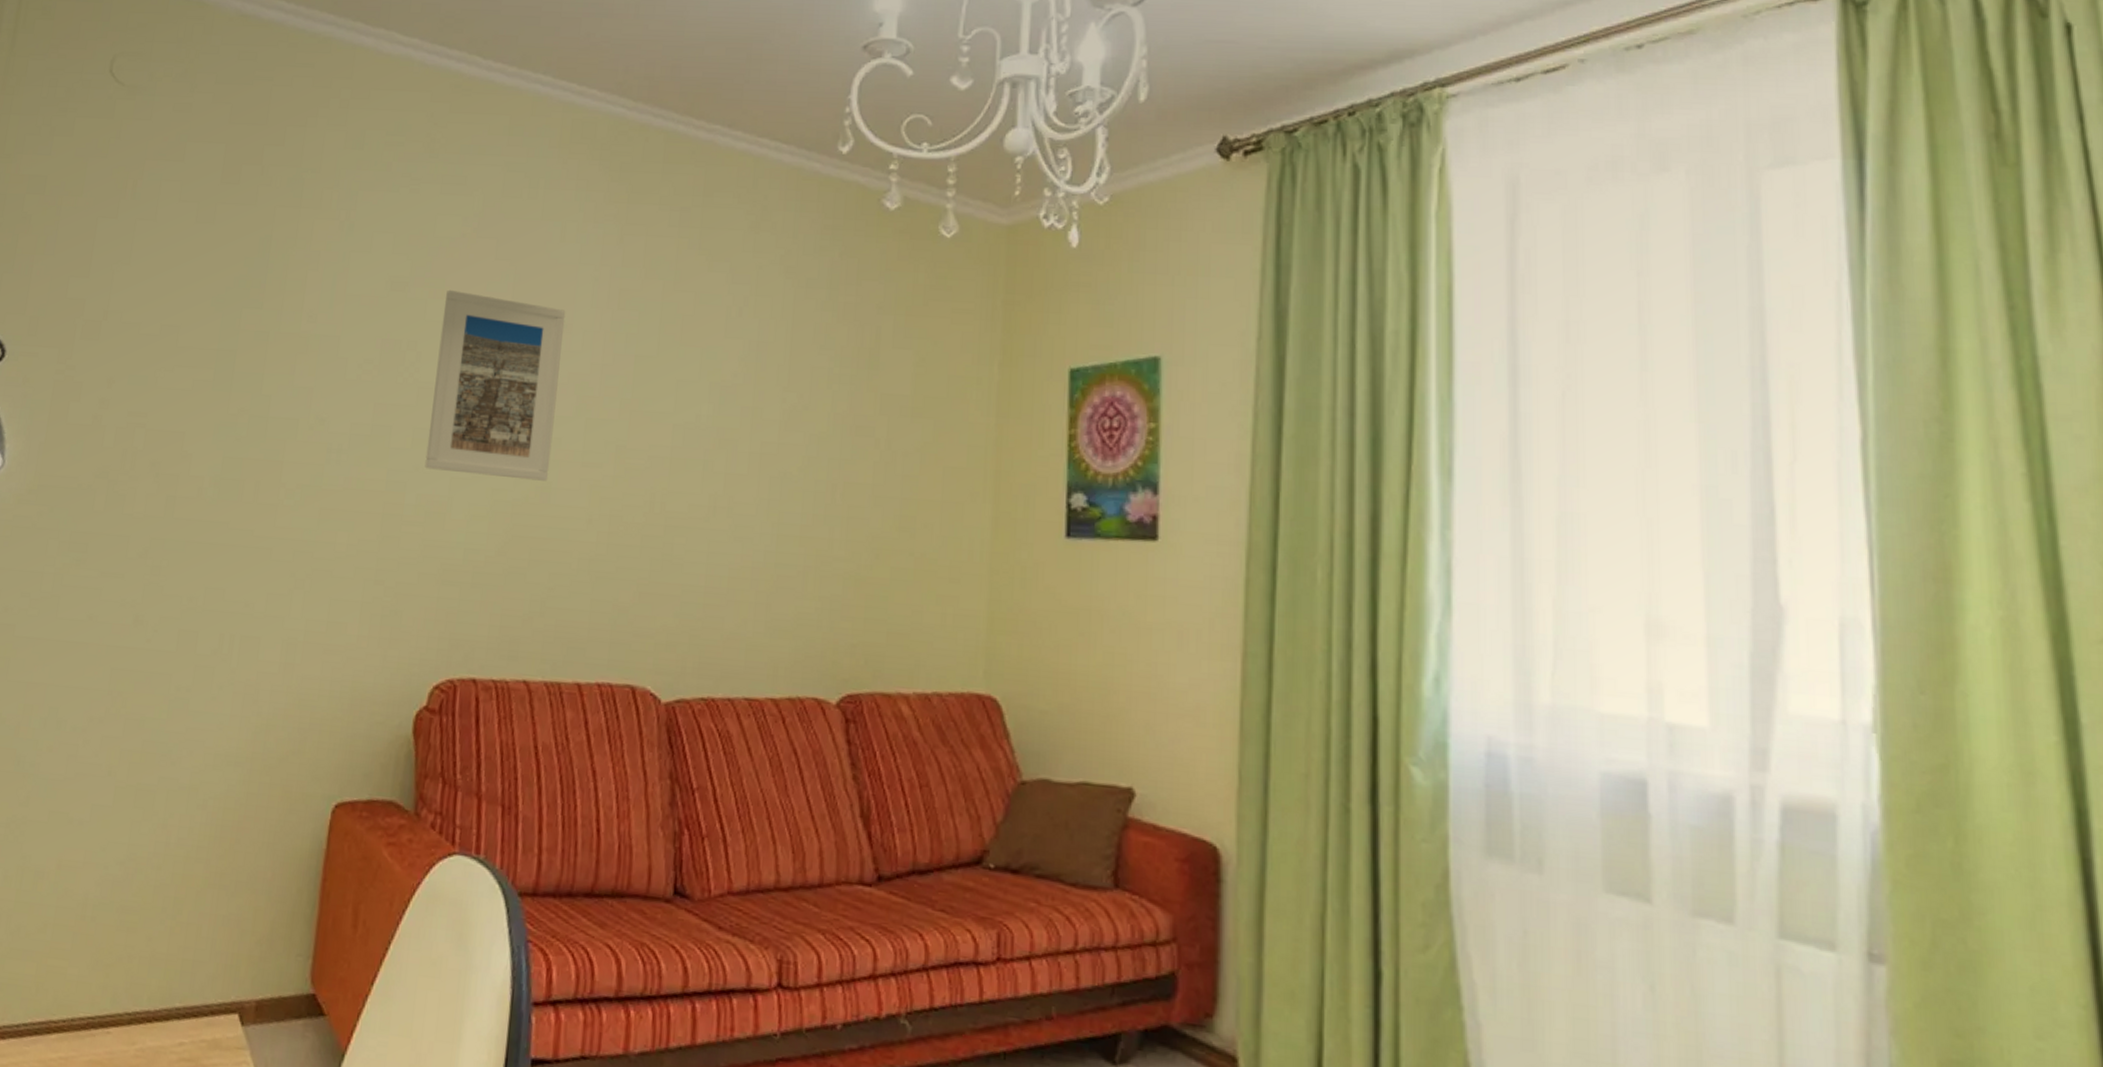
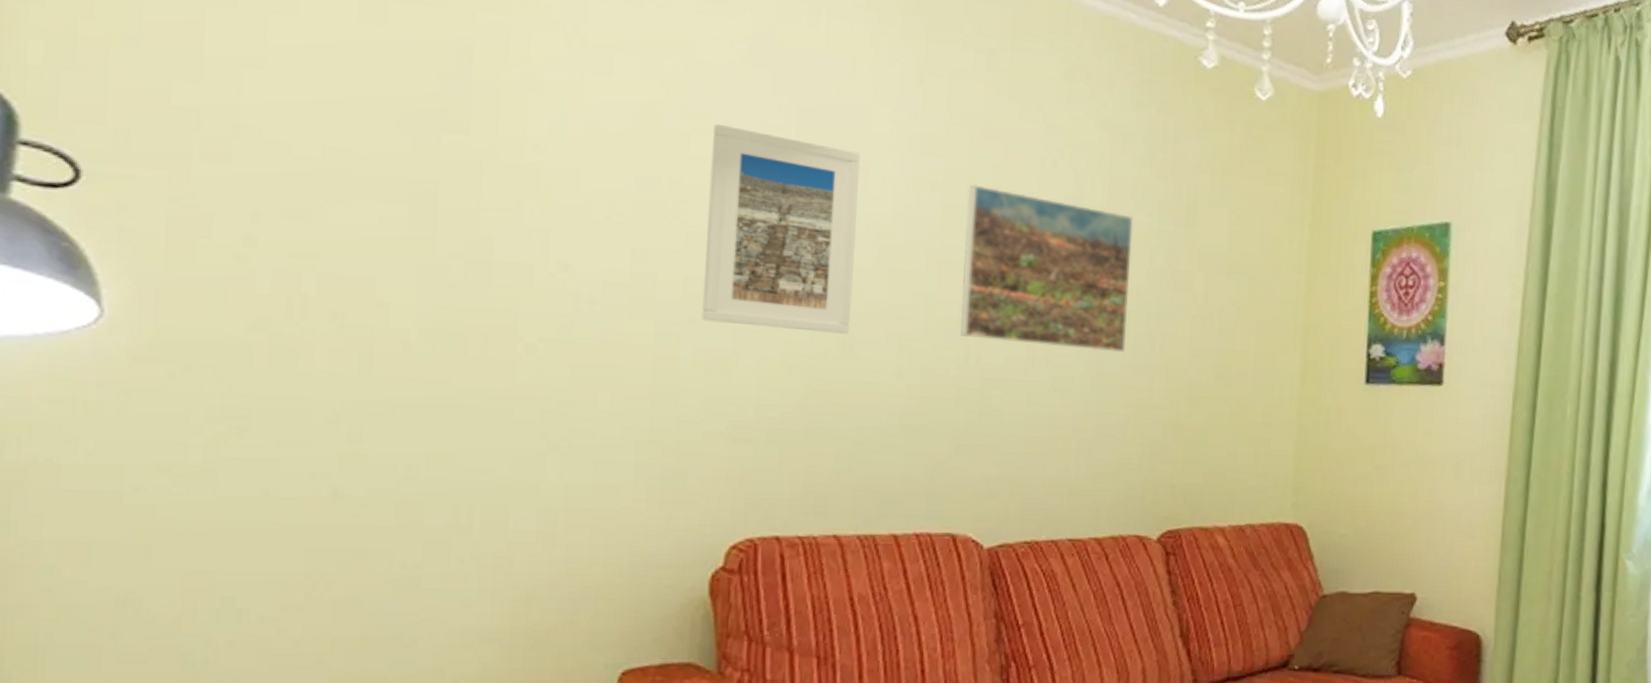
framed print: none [647,335,816,501] -> present [960,184,1134,353]

